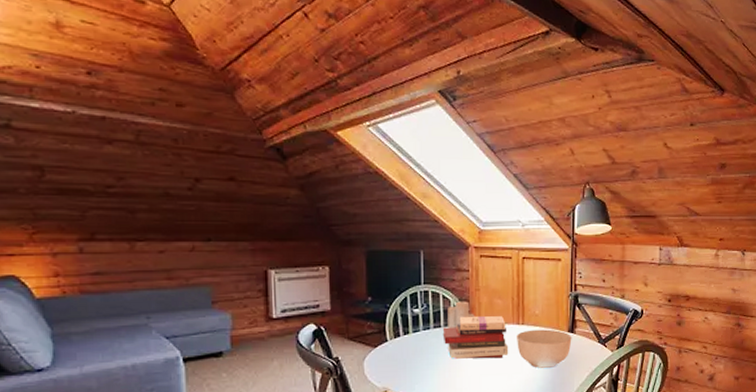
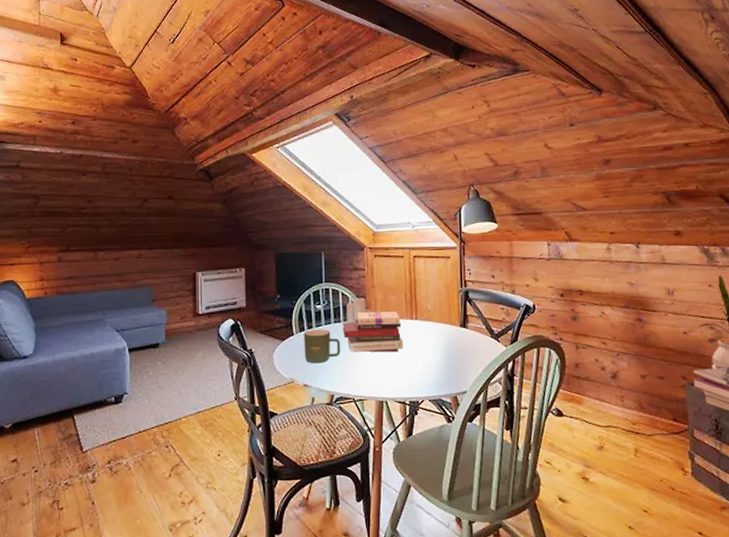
mug: none [399,335,440,373] -> present [303,329,340,365]
bowl: present [517,329,572,369] -> none [411,324,465,363]

